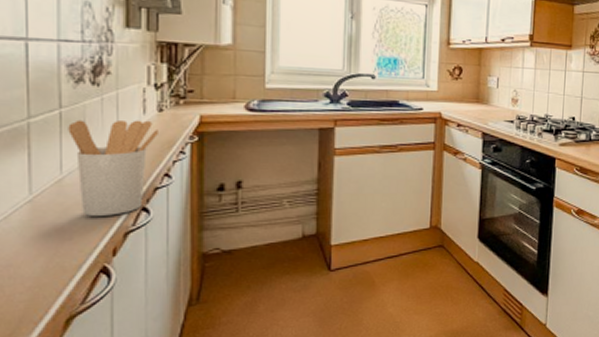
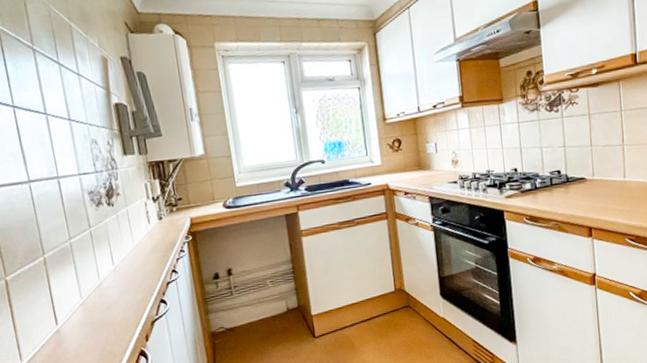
utensil holder: present [68,119,158,216] -> none [97,228,162,311]

